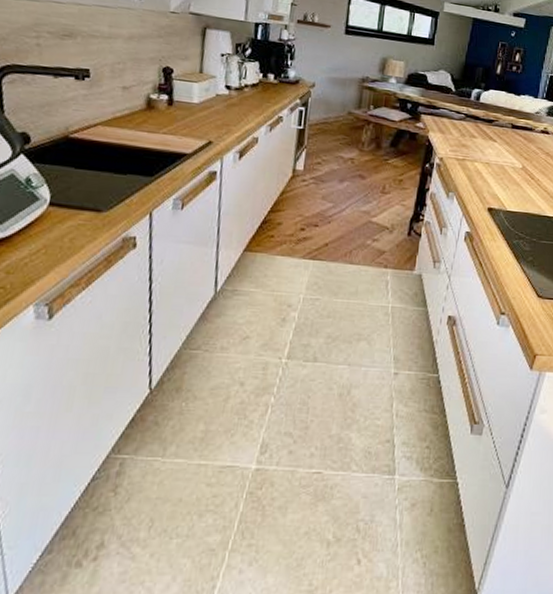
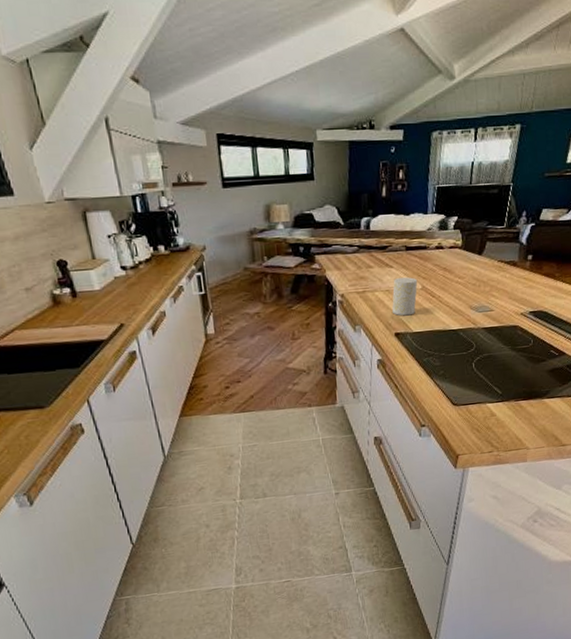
cup: none [489,153,519,193] -> present [392,277,418,316]

